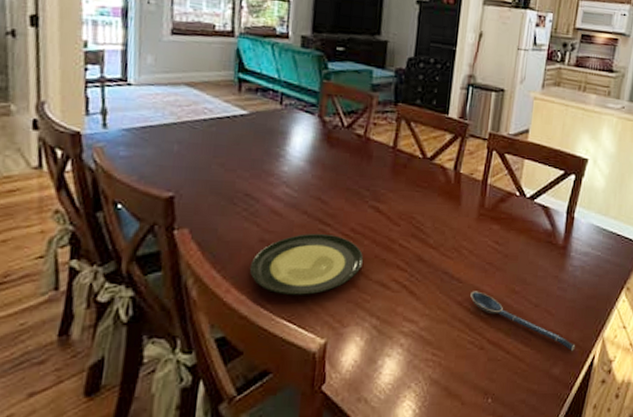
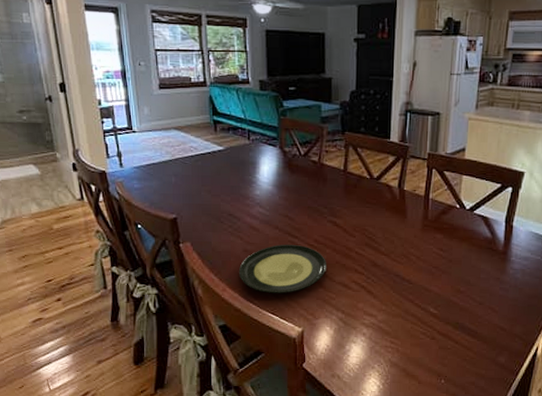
spoon: present [470,291,576,352] -> none [420,291,519,344]

